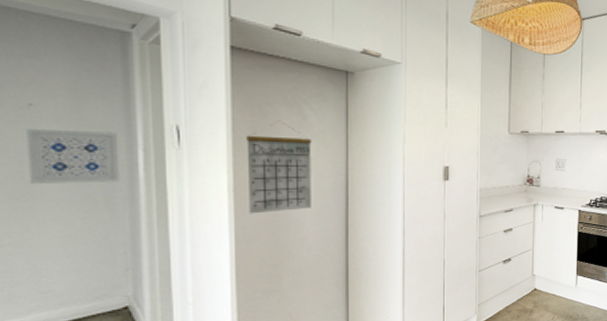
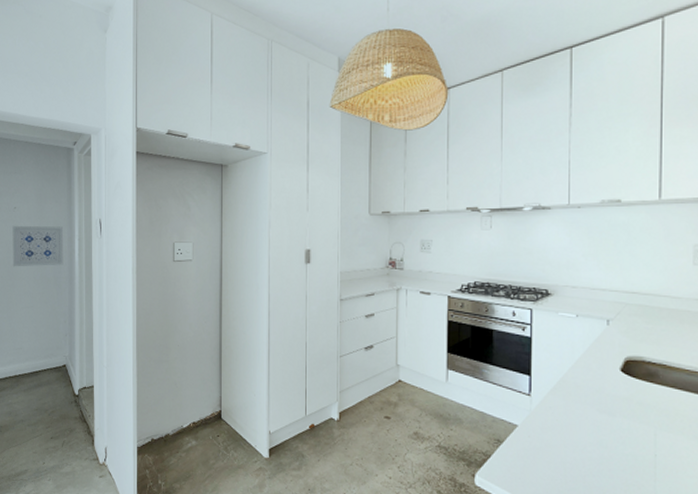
calendar: present [246,121,312,214] -> none [146,212,194,293]

